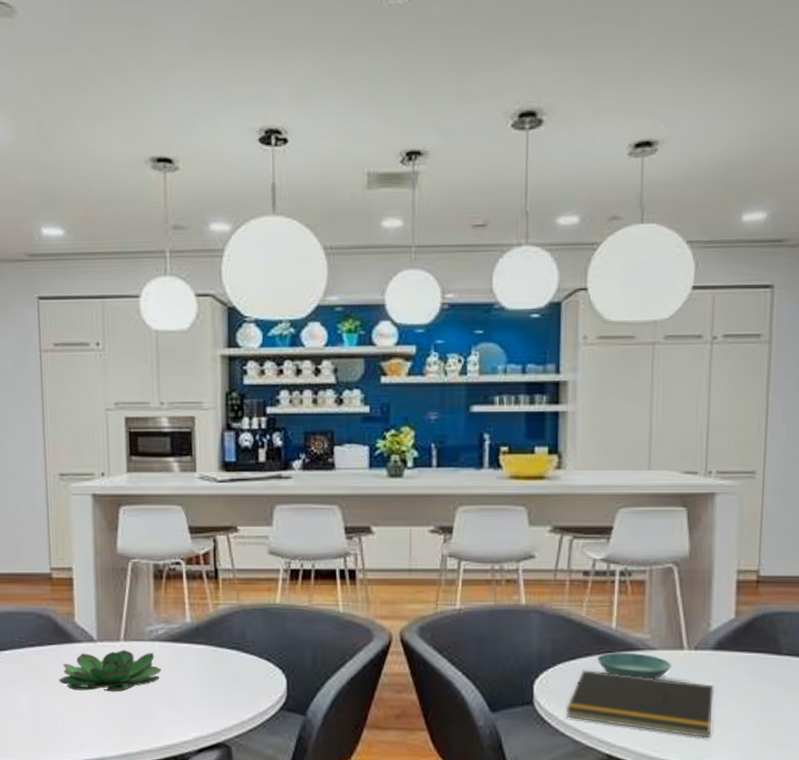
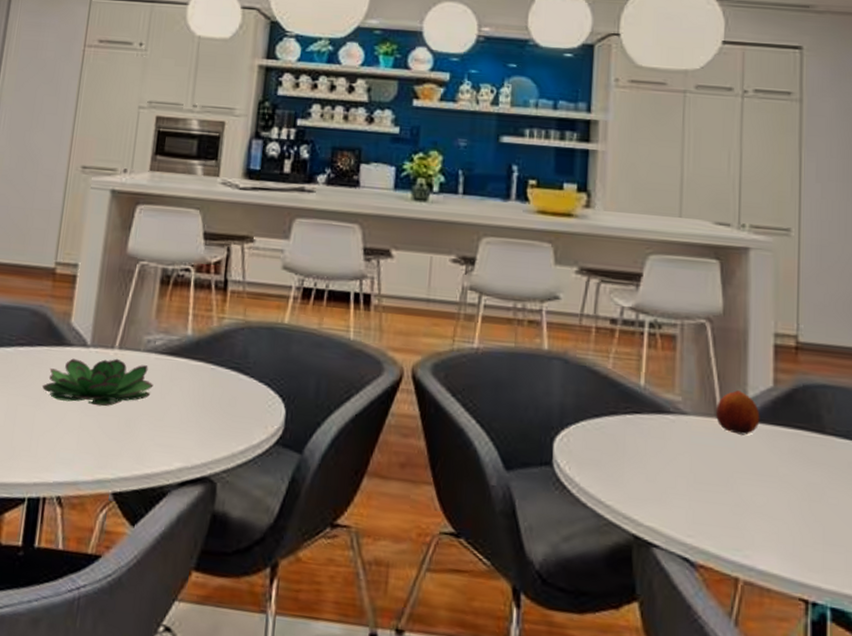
notepad: present [565,670,714,739] -> none [587,430,752,526]
saucer: present [597,652,671,679] -> none [624,413,705,450]
fruit: none [681,624,722,663] -> present [715,390,760,435]

